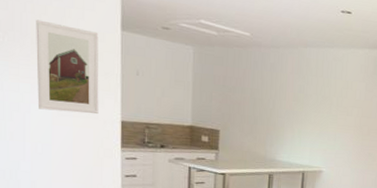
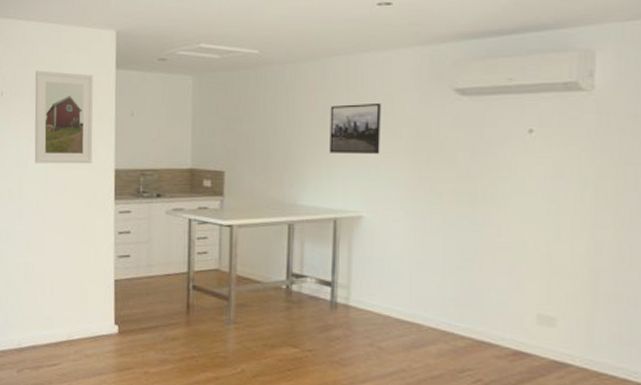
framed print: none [301,86,340,126] -> present [329,102,381,154]

